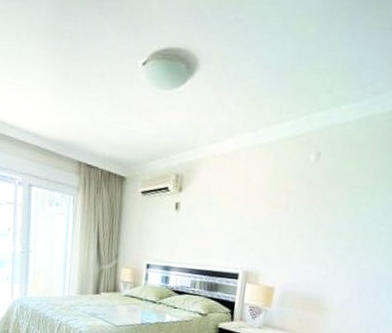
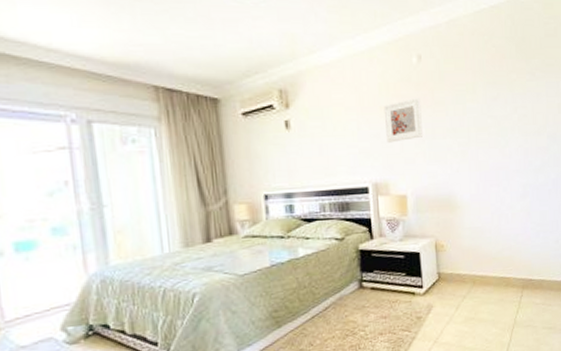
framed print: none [266,195,310,236] -> present [383,98,424,143]

